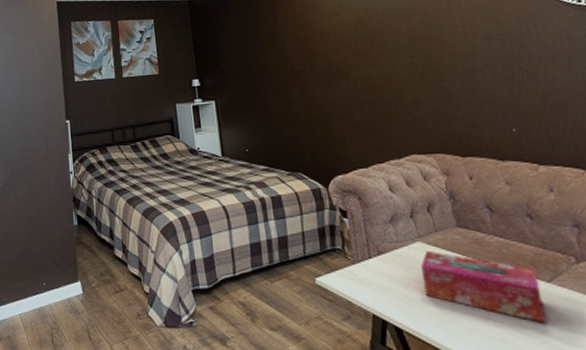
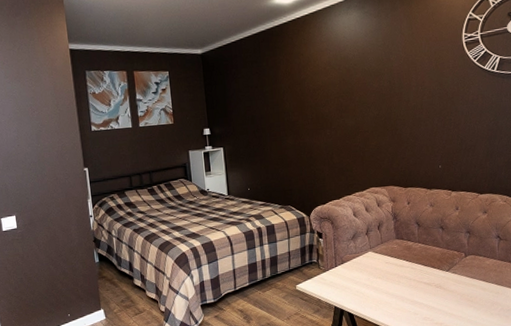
tissue box: present [421,251,547,323] -> none [370,257,443,299]

